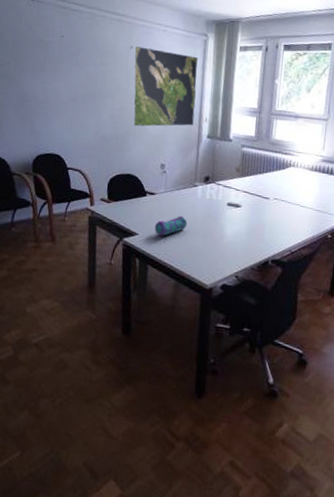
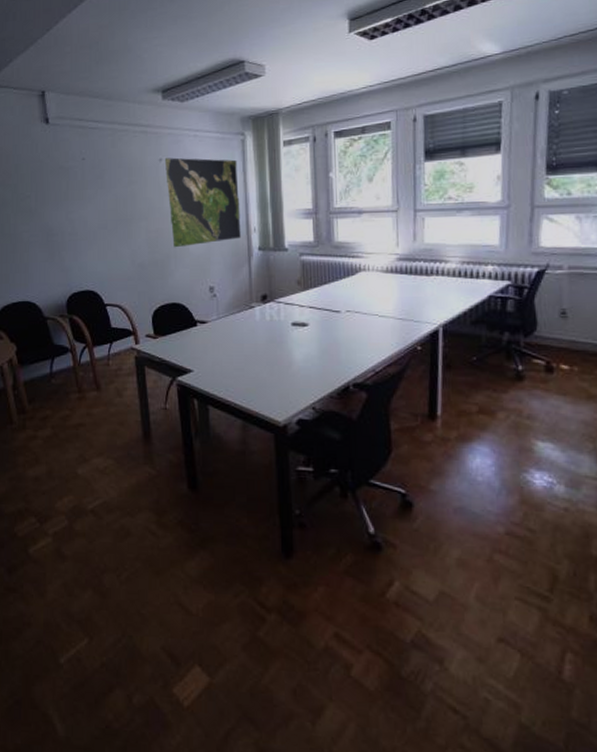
pencil case: present [154,215,188,236] -> none [210,344,248,370]

